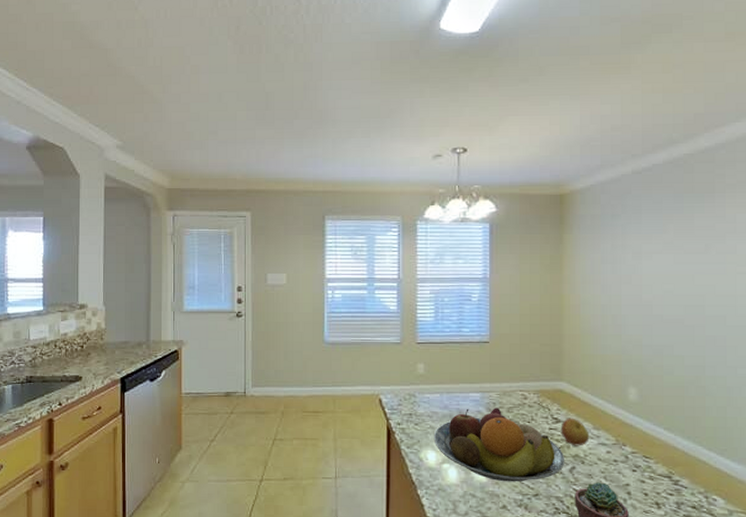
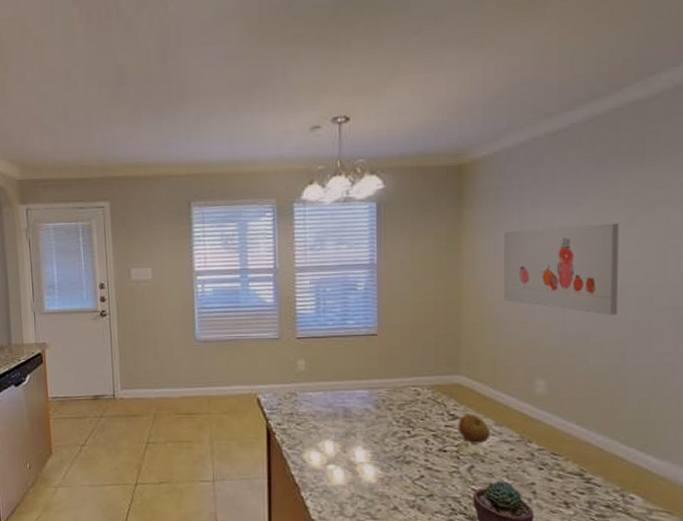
fruit bowl: present [433,407,566,482] -> none [317,405,463,483]
wall art: none [599,250,696,331] -> present [504,223,619,315]

